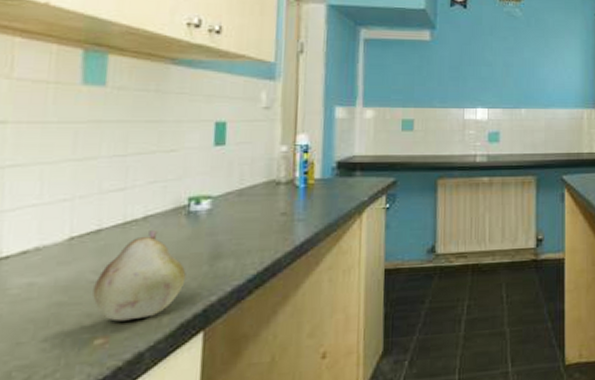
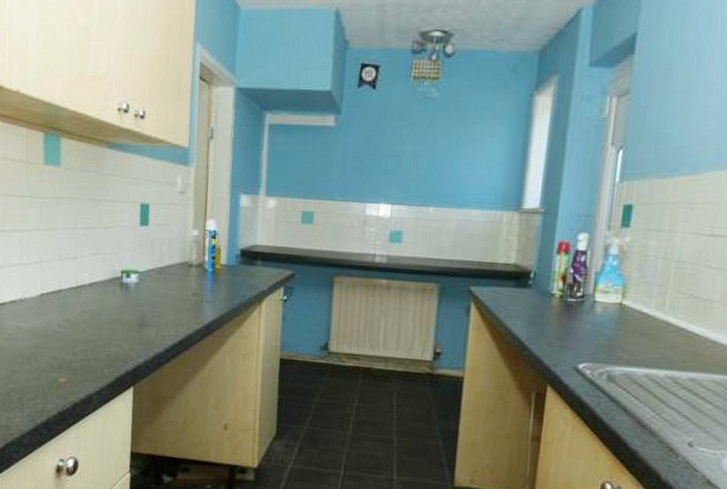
fruit: present [93,230,186,322] -> none [57,296,121,368]

